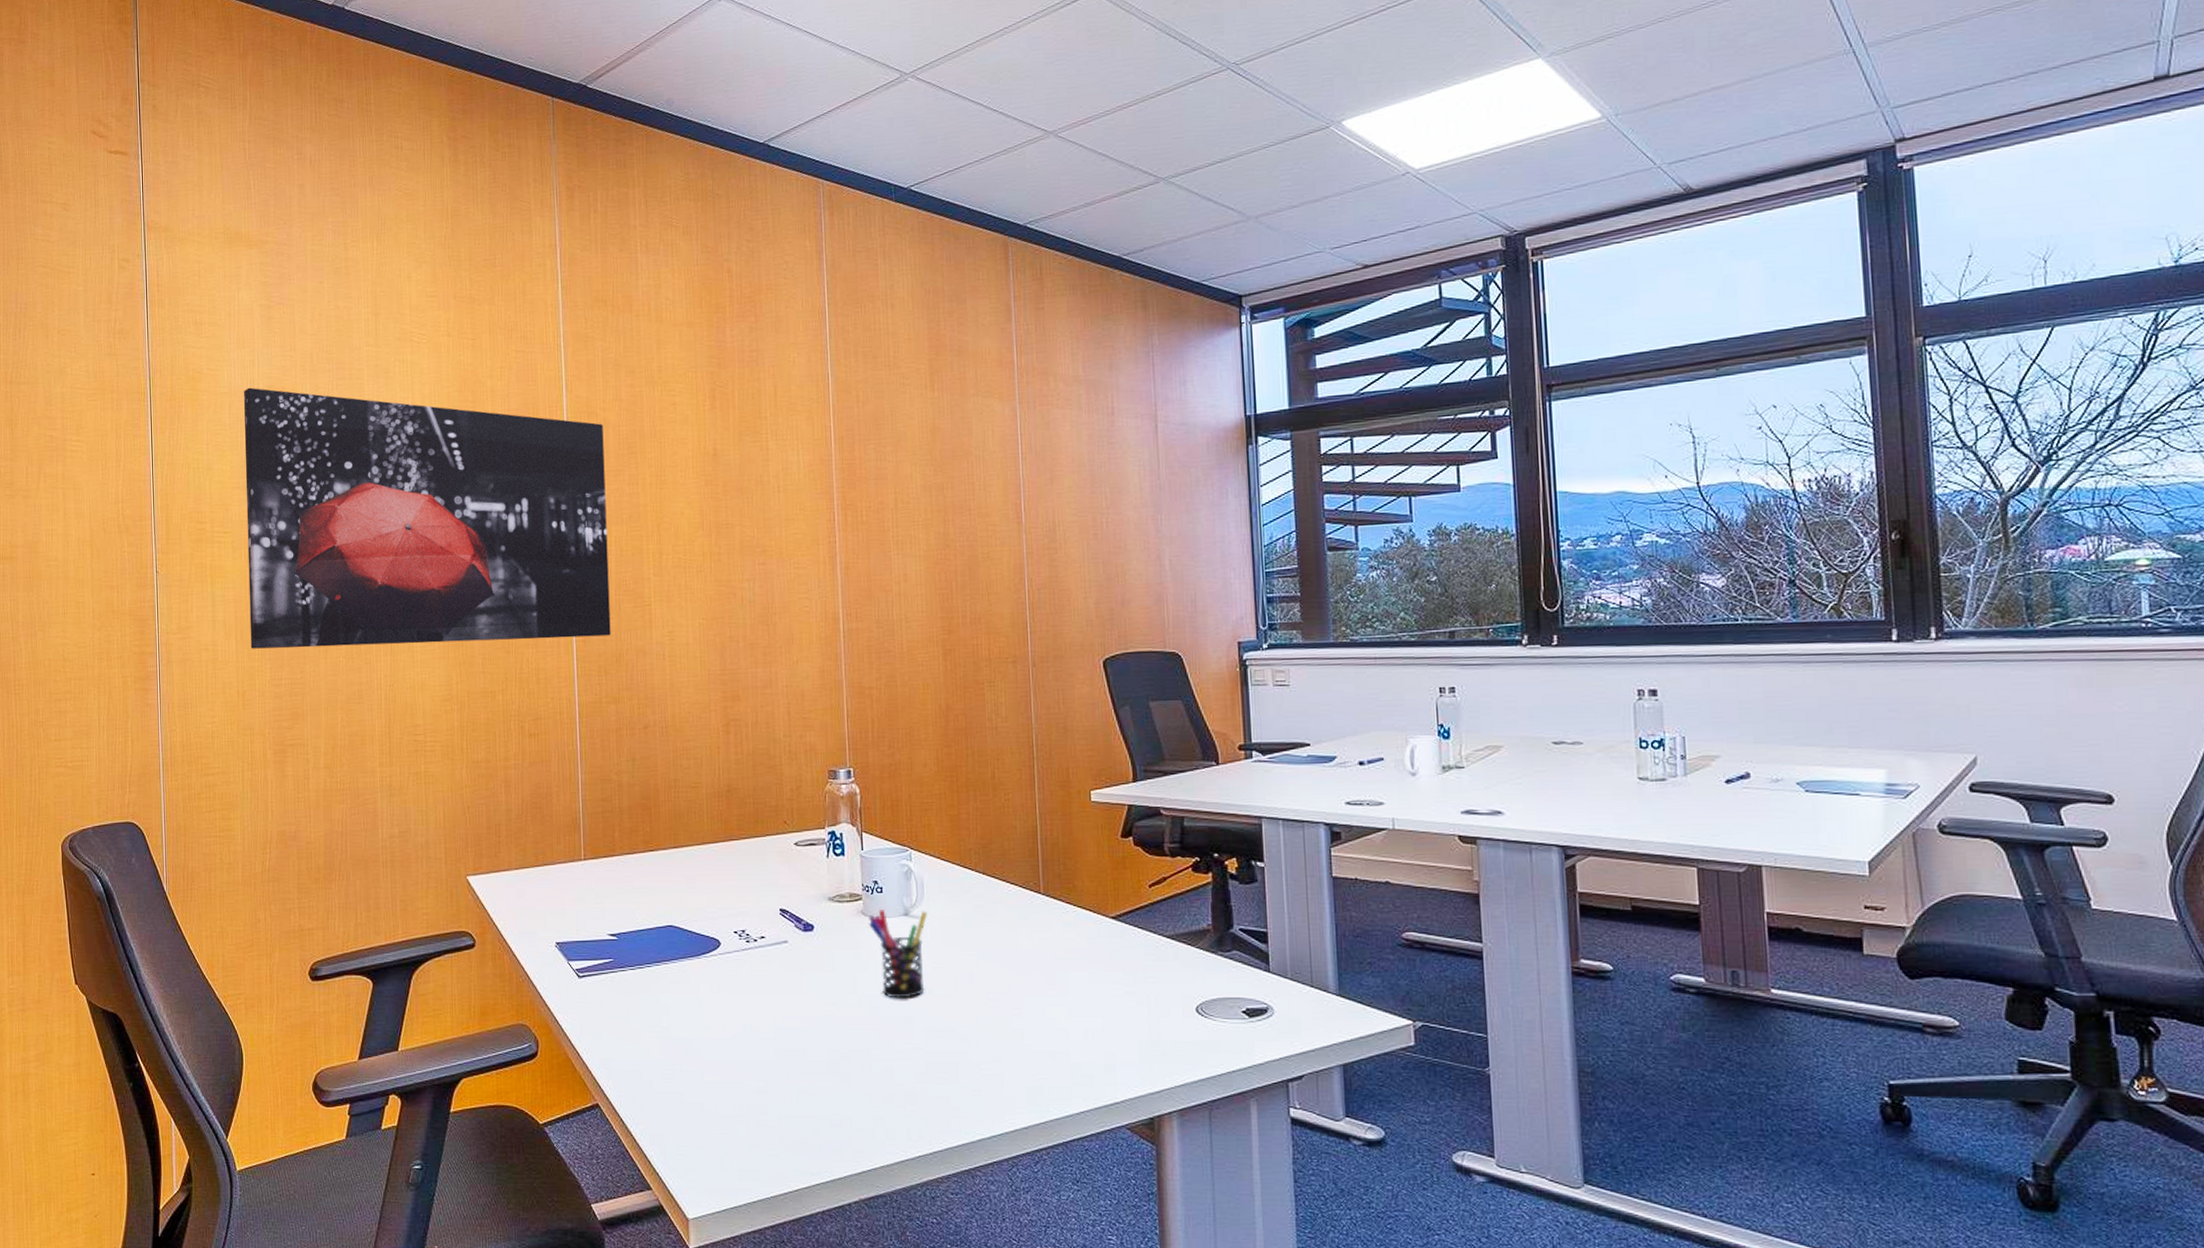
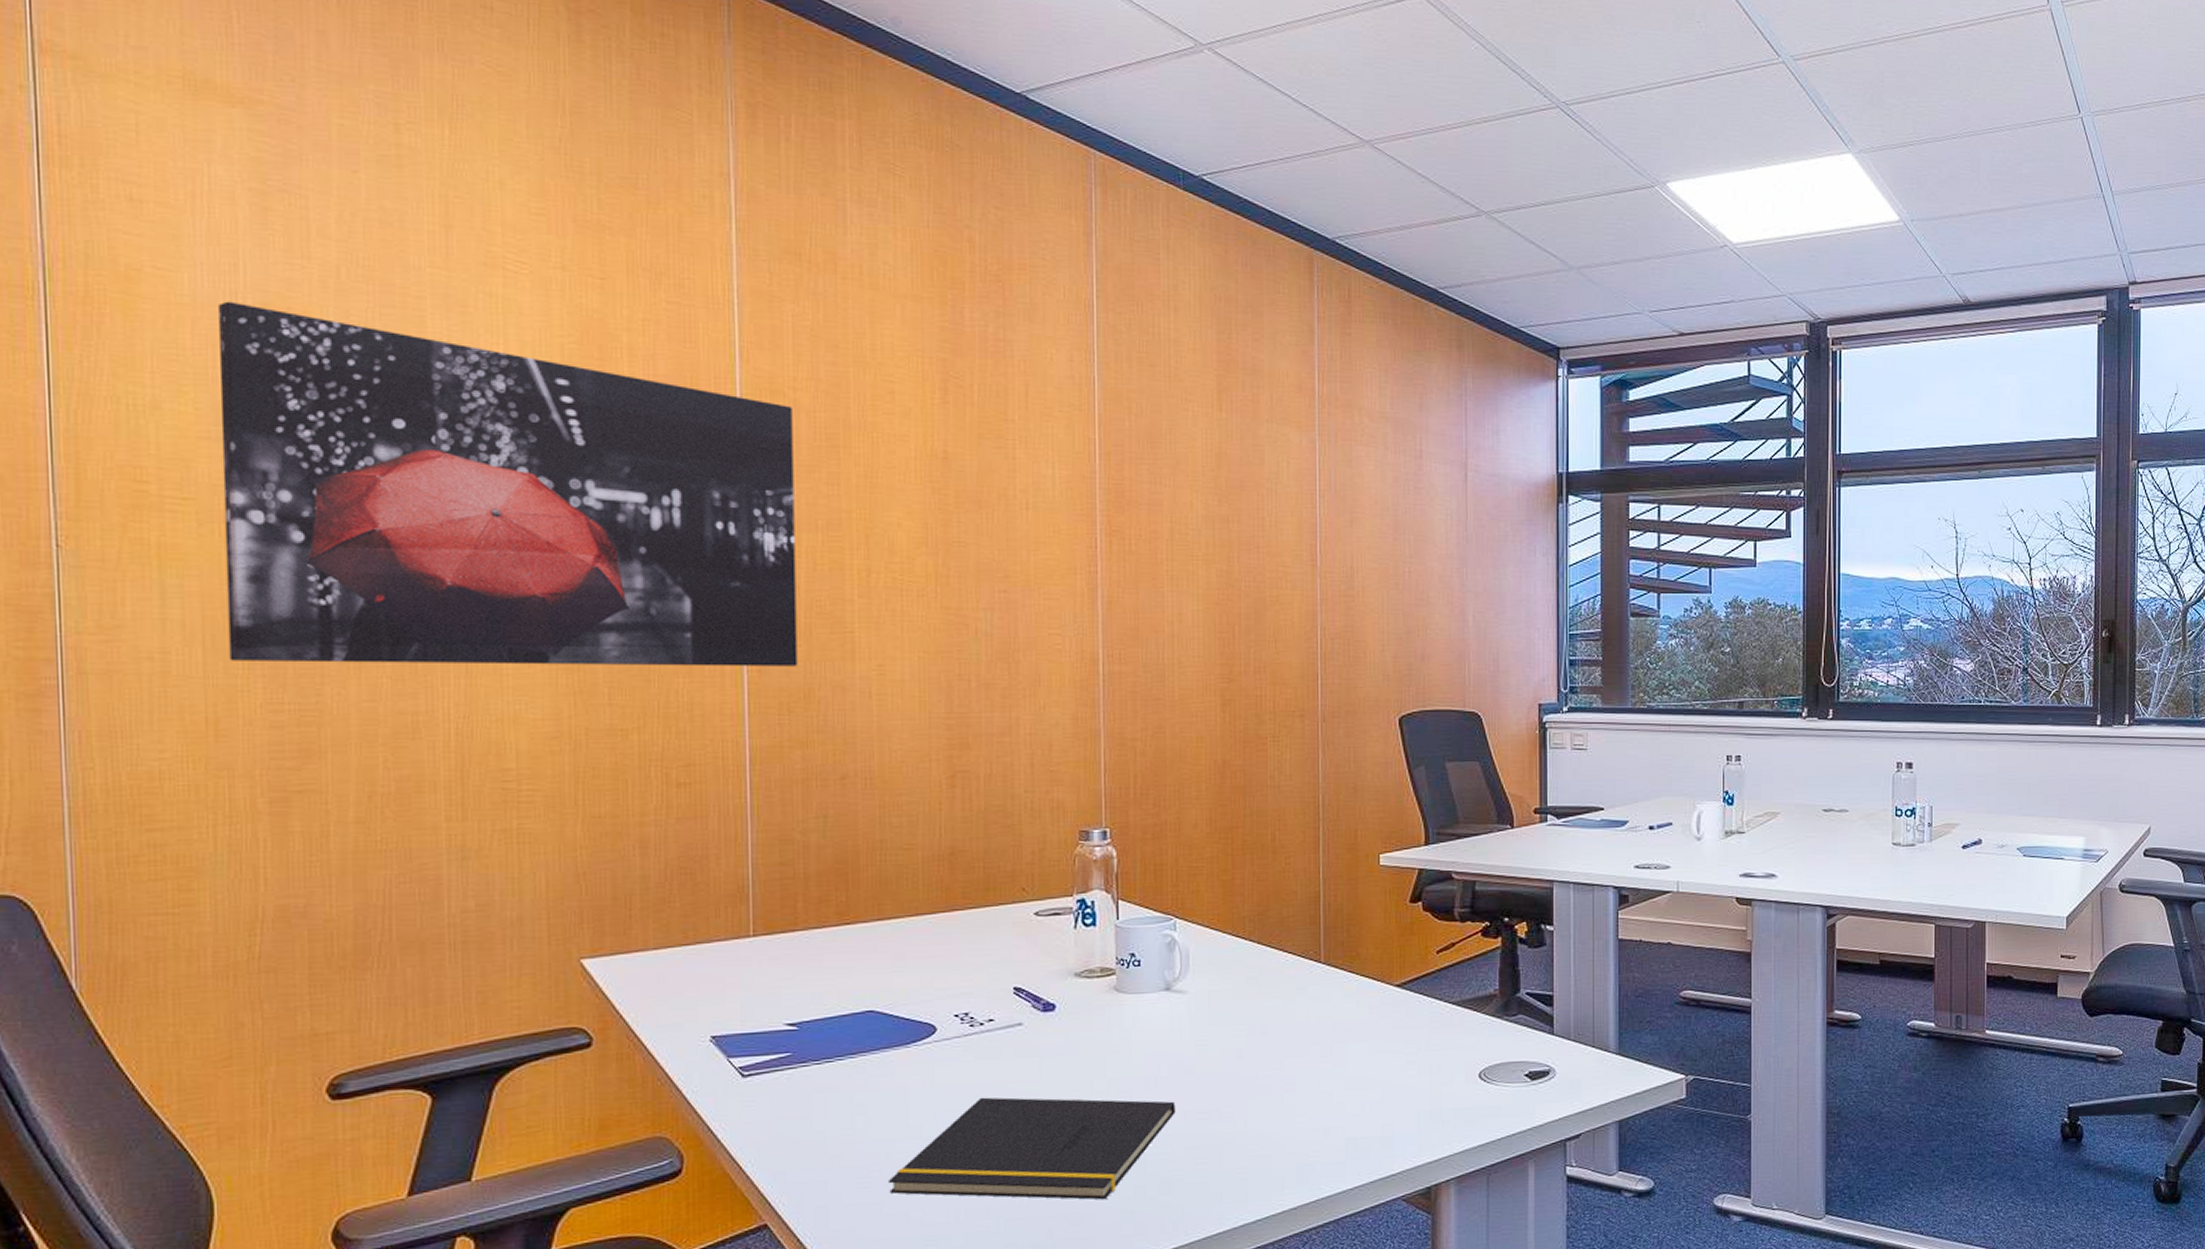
notepad: none [686,1005,917,1105] -> present [887,1097,1176,1200]
pen holder: present [869,910,928,999] -> none [1123,984,1193,1081]

